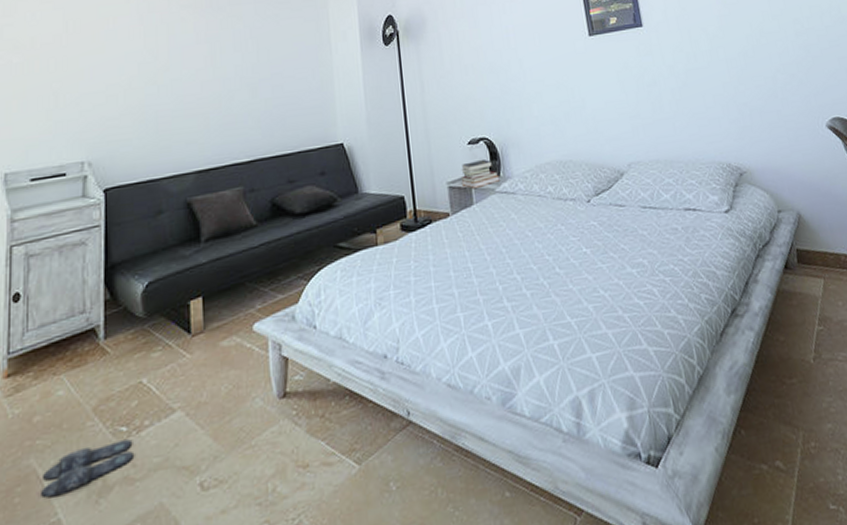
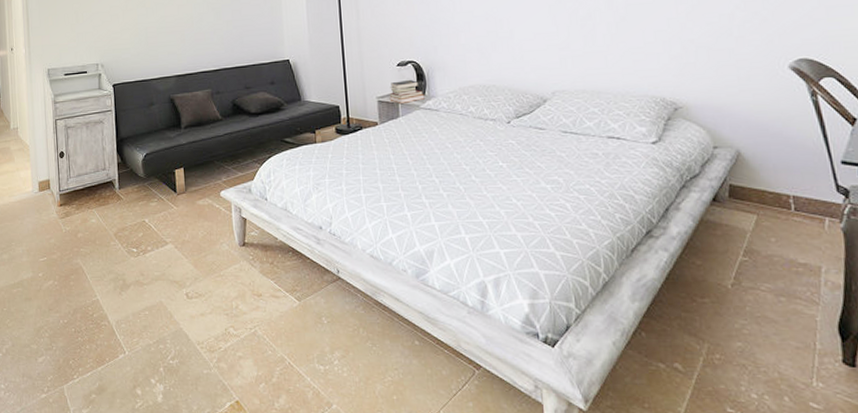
slippers: present [41,439,133,498] -> none [86,257,142,285]

